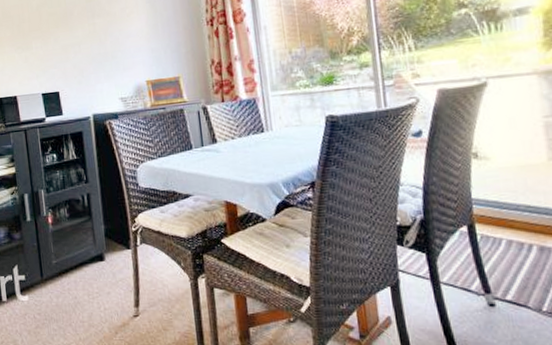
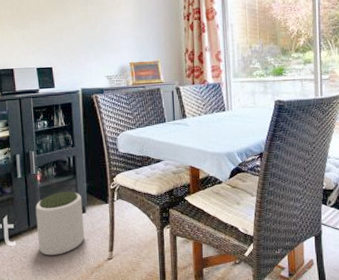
plant pot: none [48,235,106,312] -> present [35,191,85,255]

